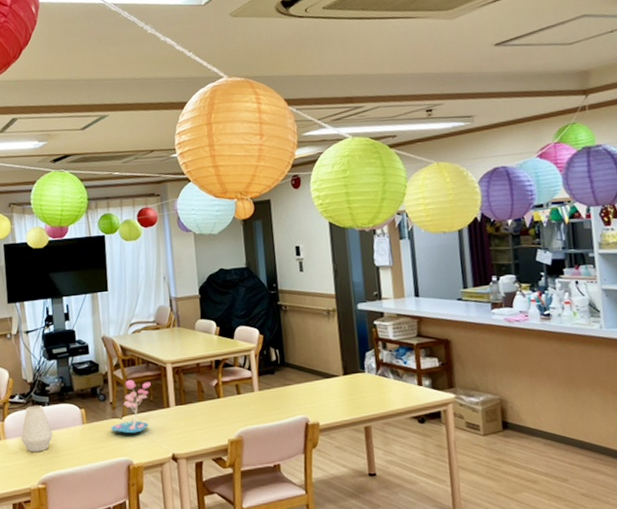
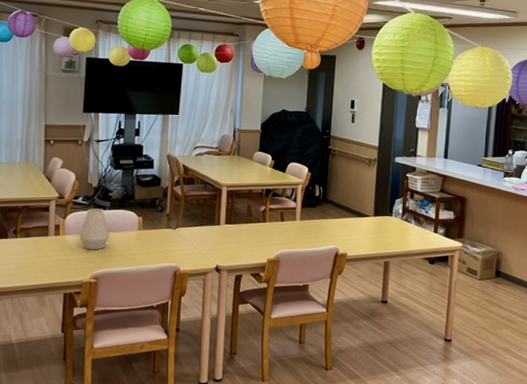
decorative tree: present [111,379,151,434] -> none [164,196,206,244]

